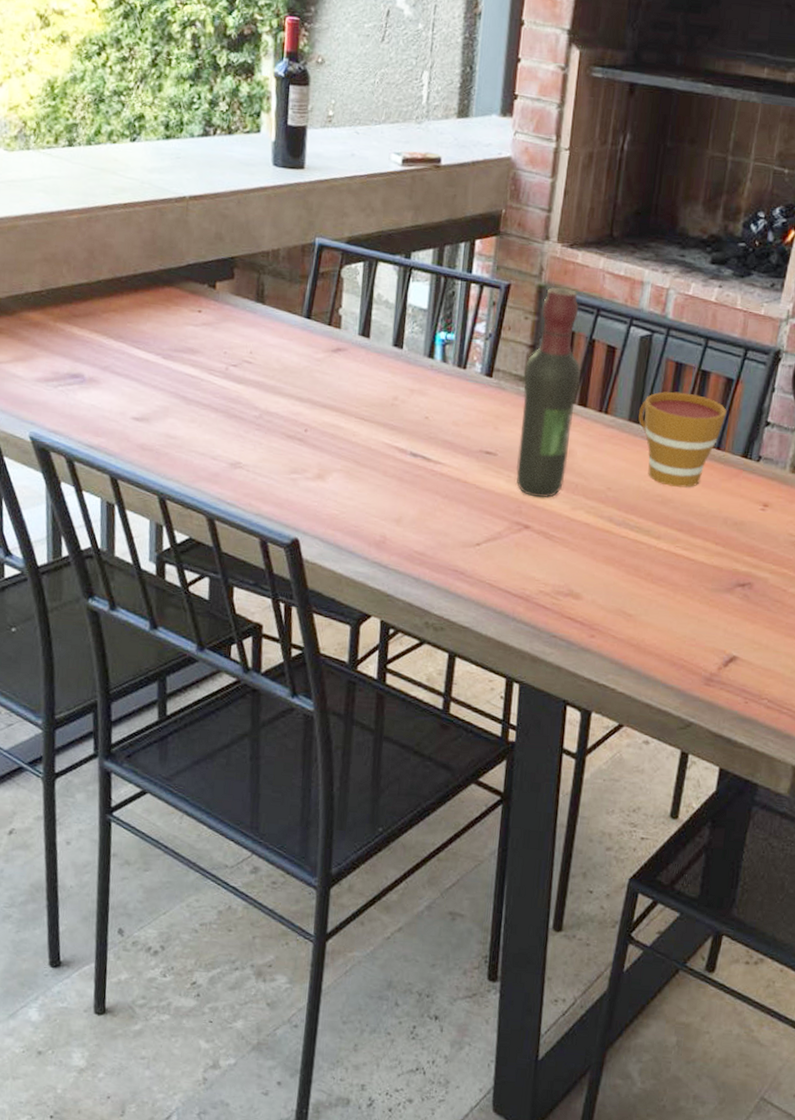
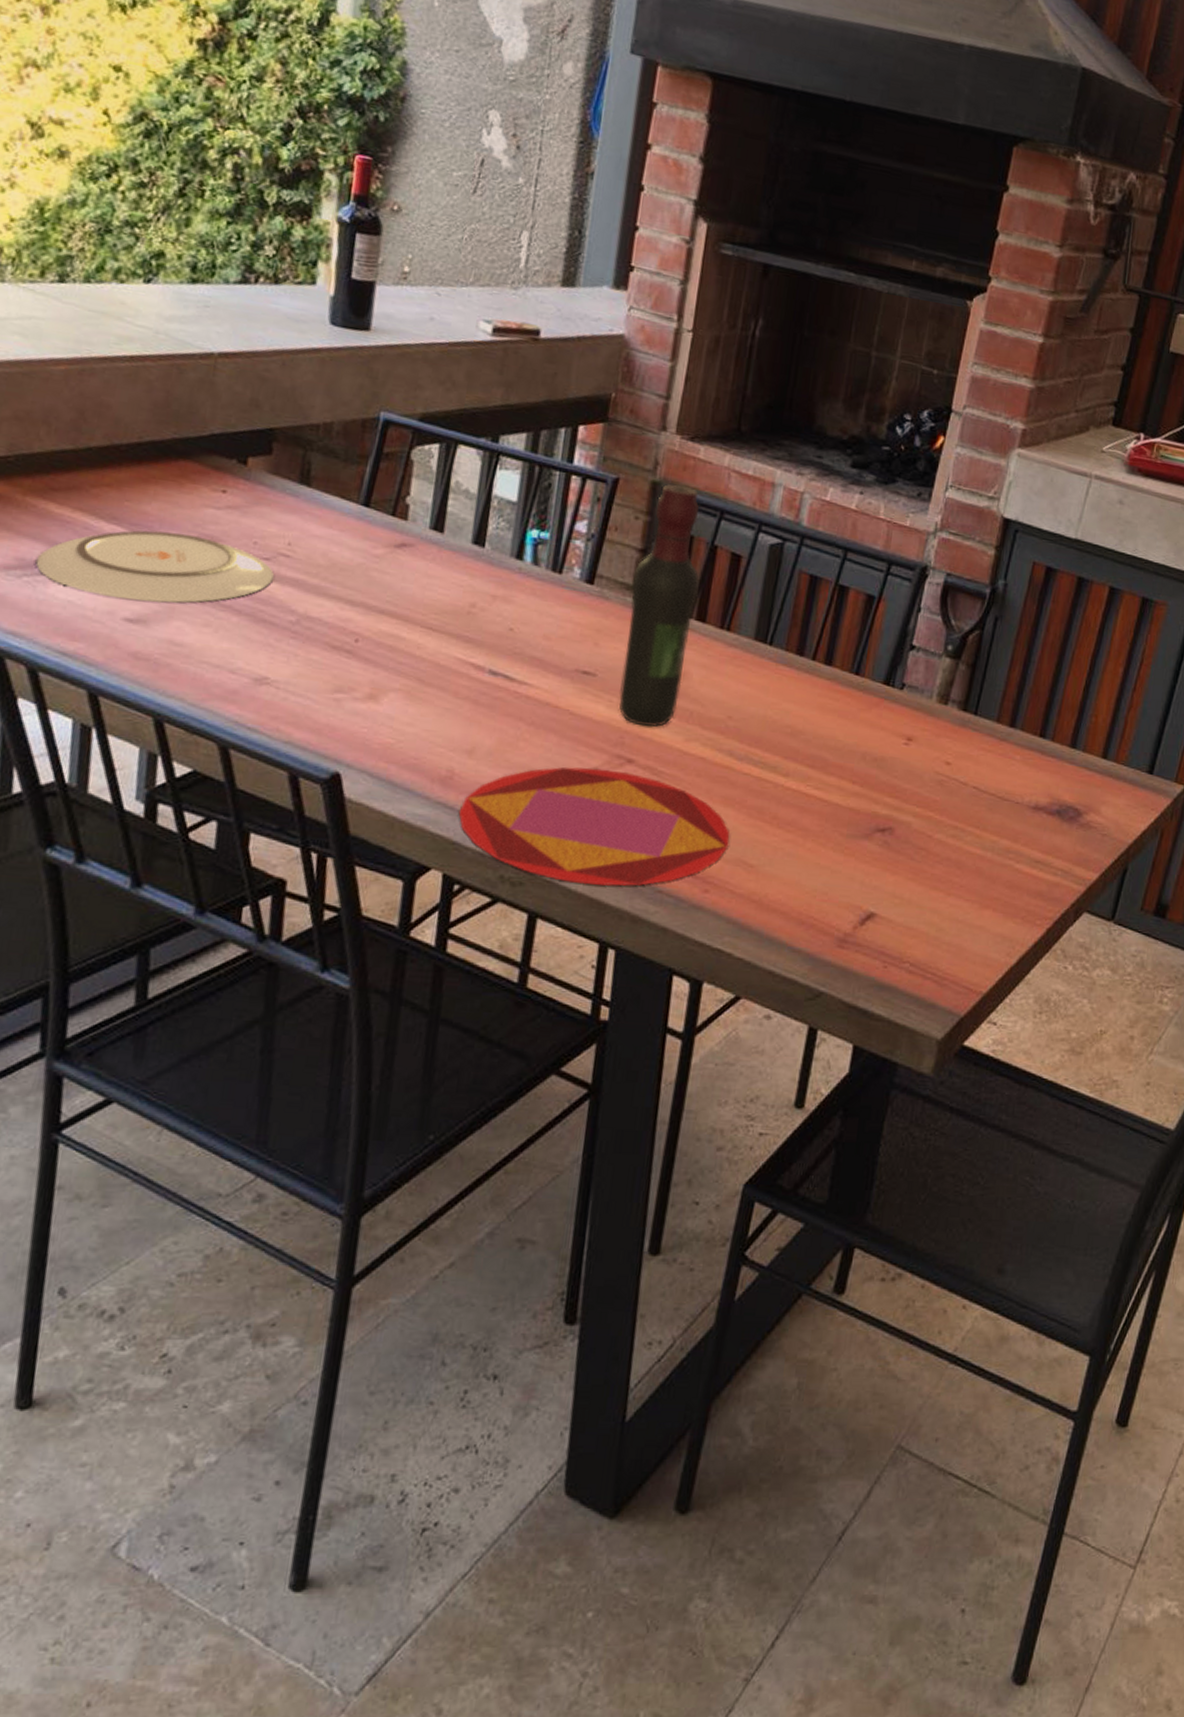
plate: none [66,346,241,404] -> present [35,530,274,603]
plate: none [391,532,611,632] -> present [458,767,729,886]
cup: present [638,391,727,488] -> none [766,608,867,718]

